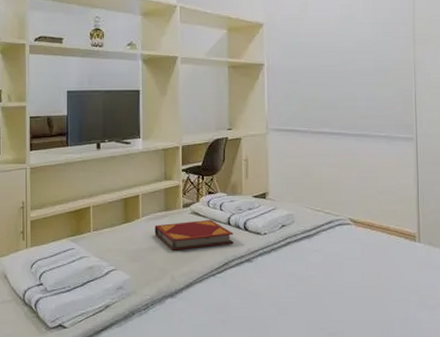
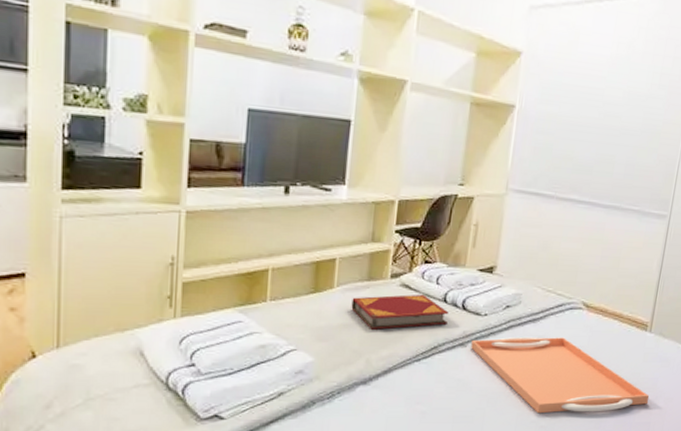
serving tray: none [256,250,432,321] -> present [471,336,650,414]

